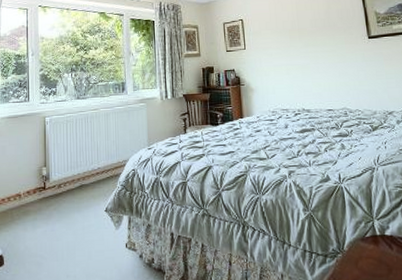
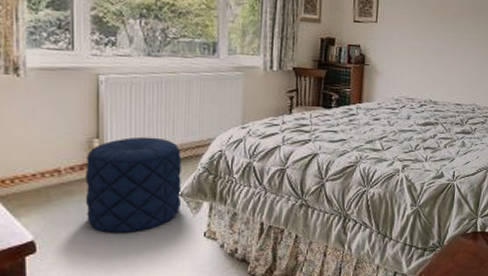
pouf: none [37,162,106,247] -> present [85,136,182,233]

